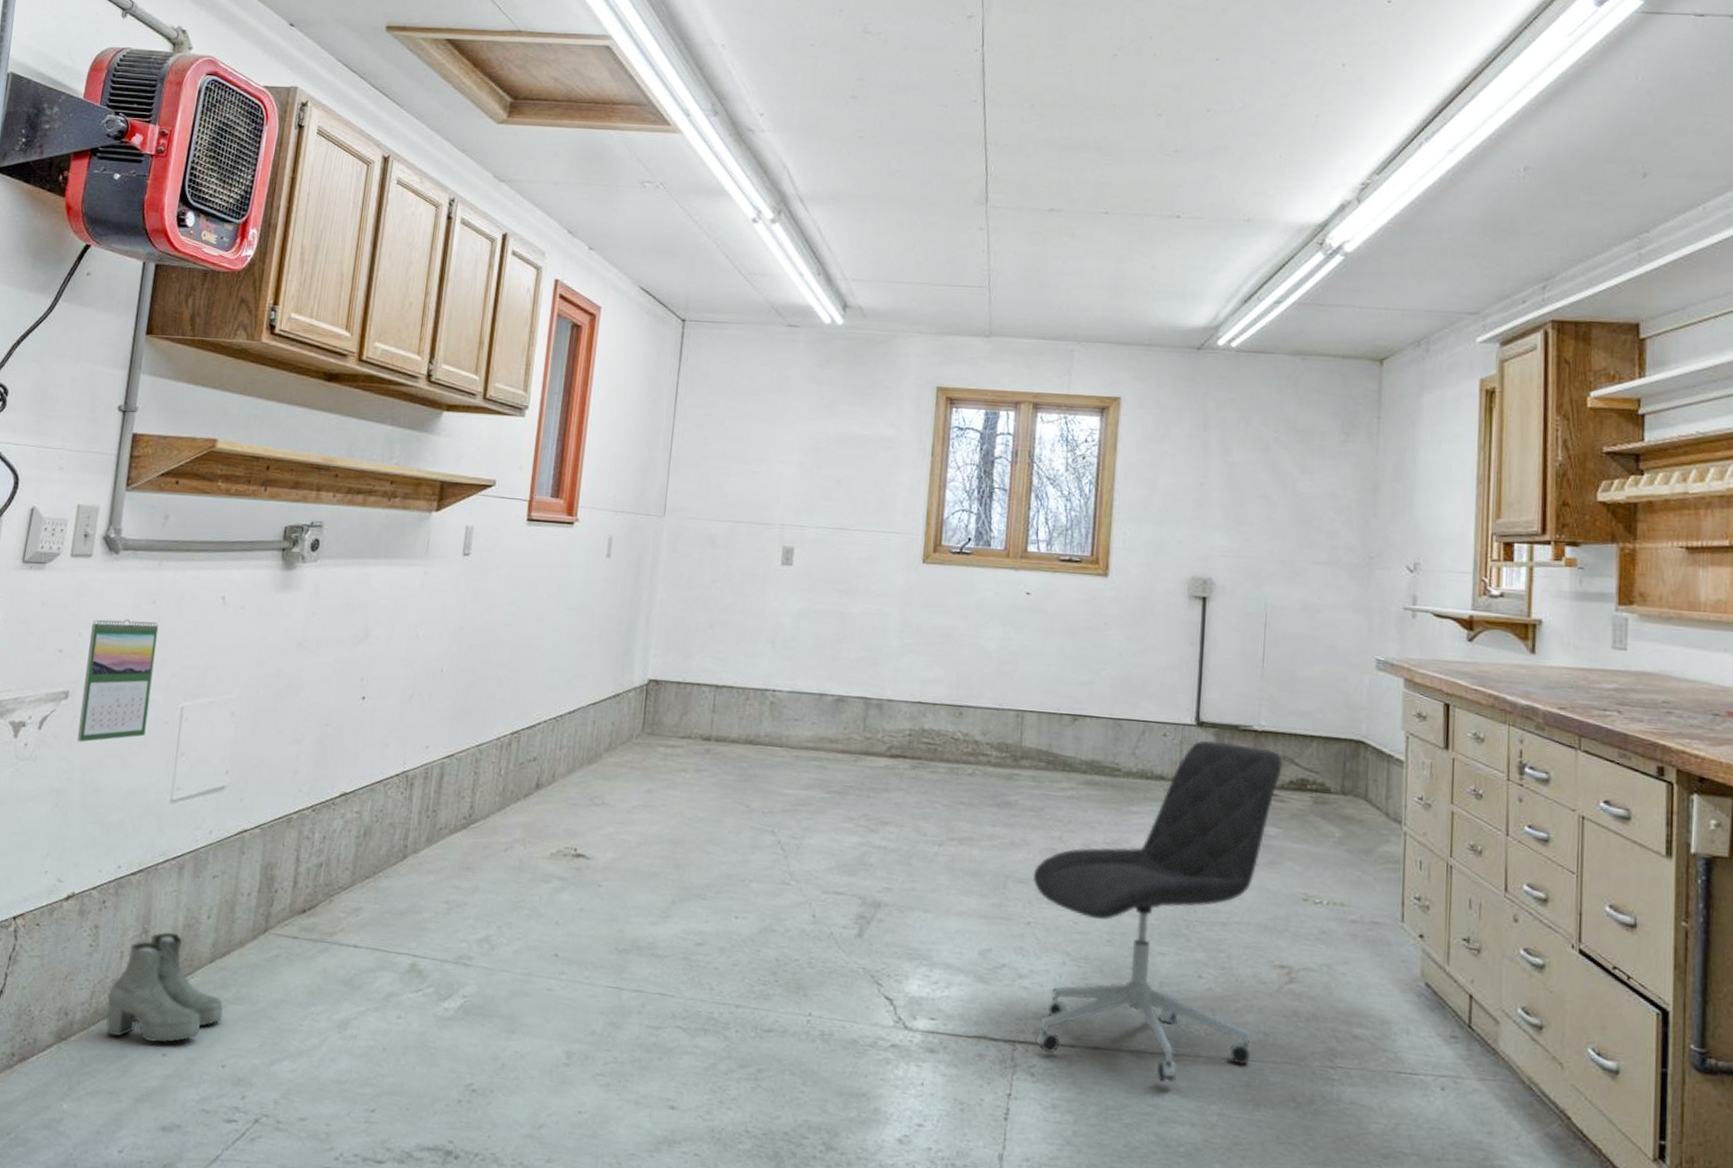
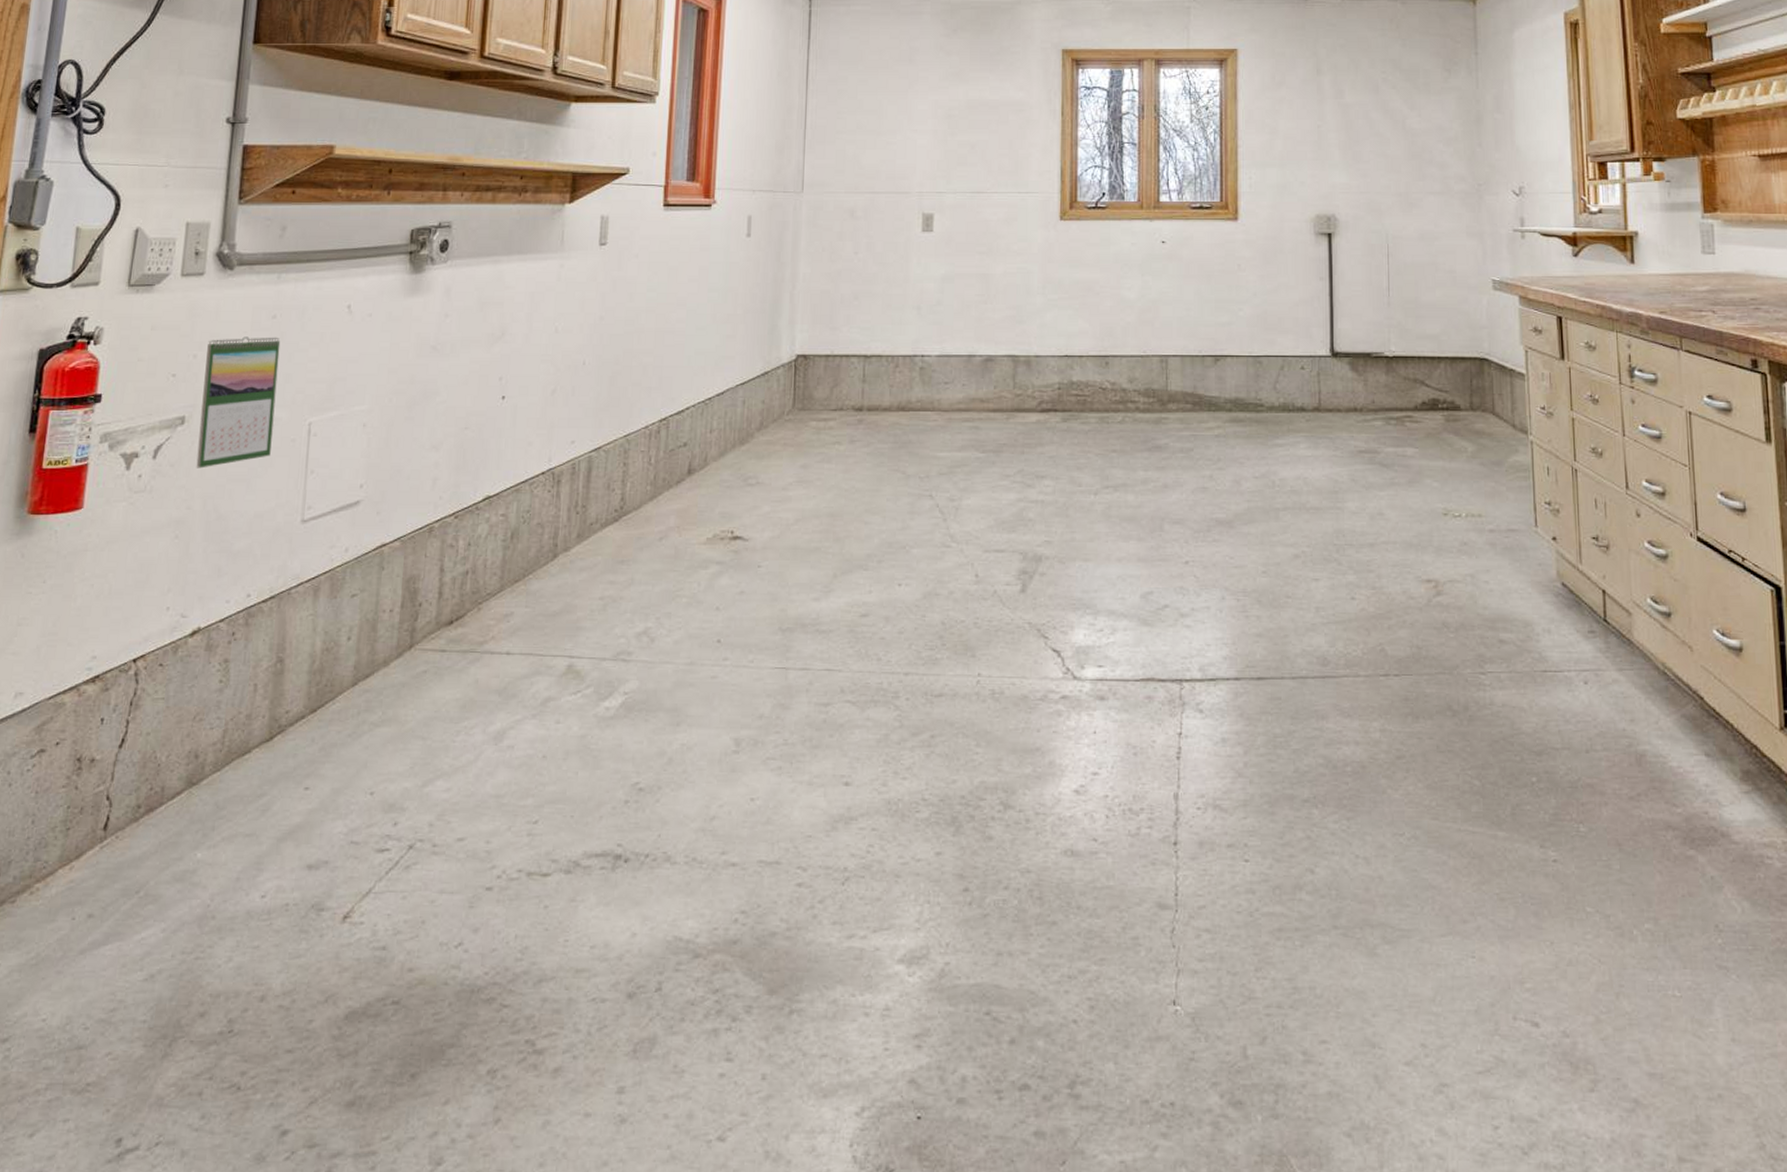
boots: present [105,932,224,1043] -> none [240,658,370,777]
office chair: present [1032,740,1283,1082] -> none [1187,369,1414,704]

